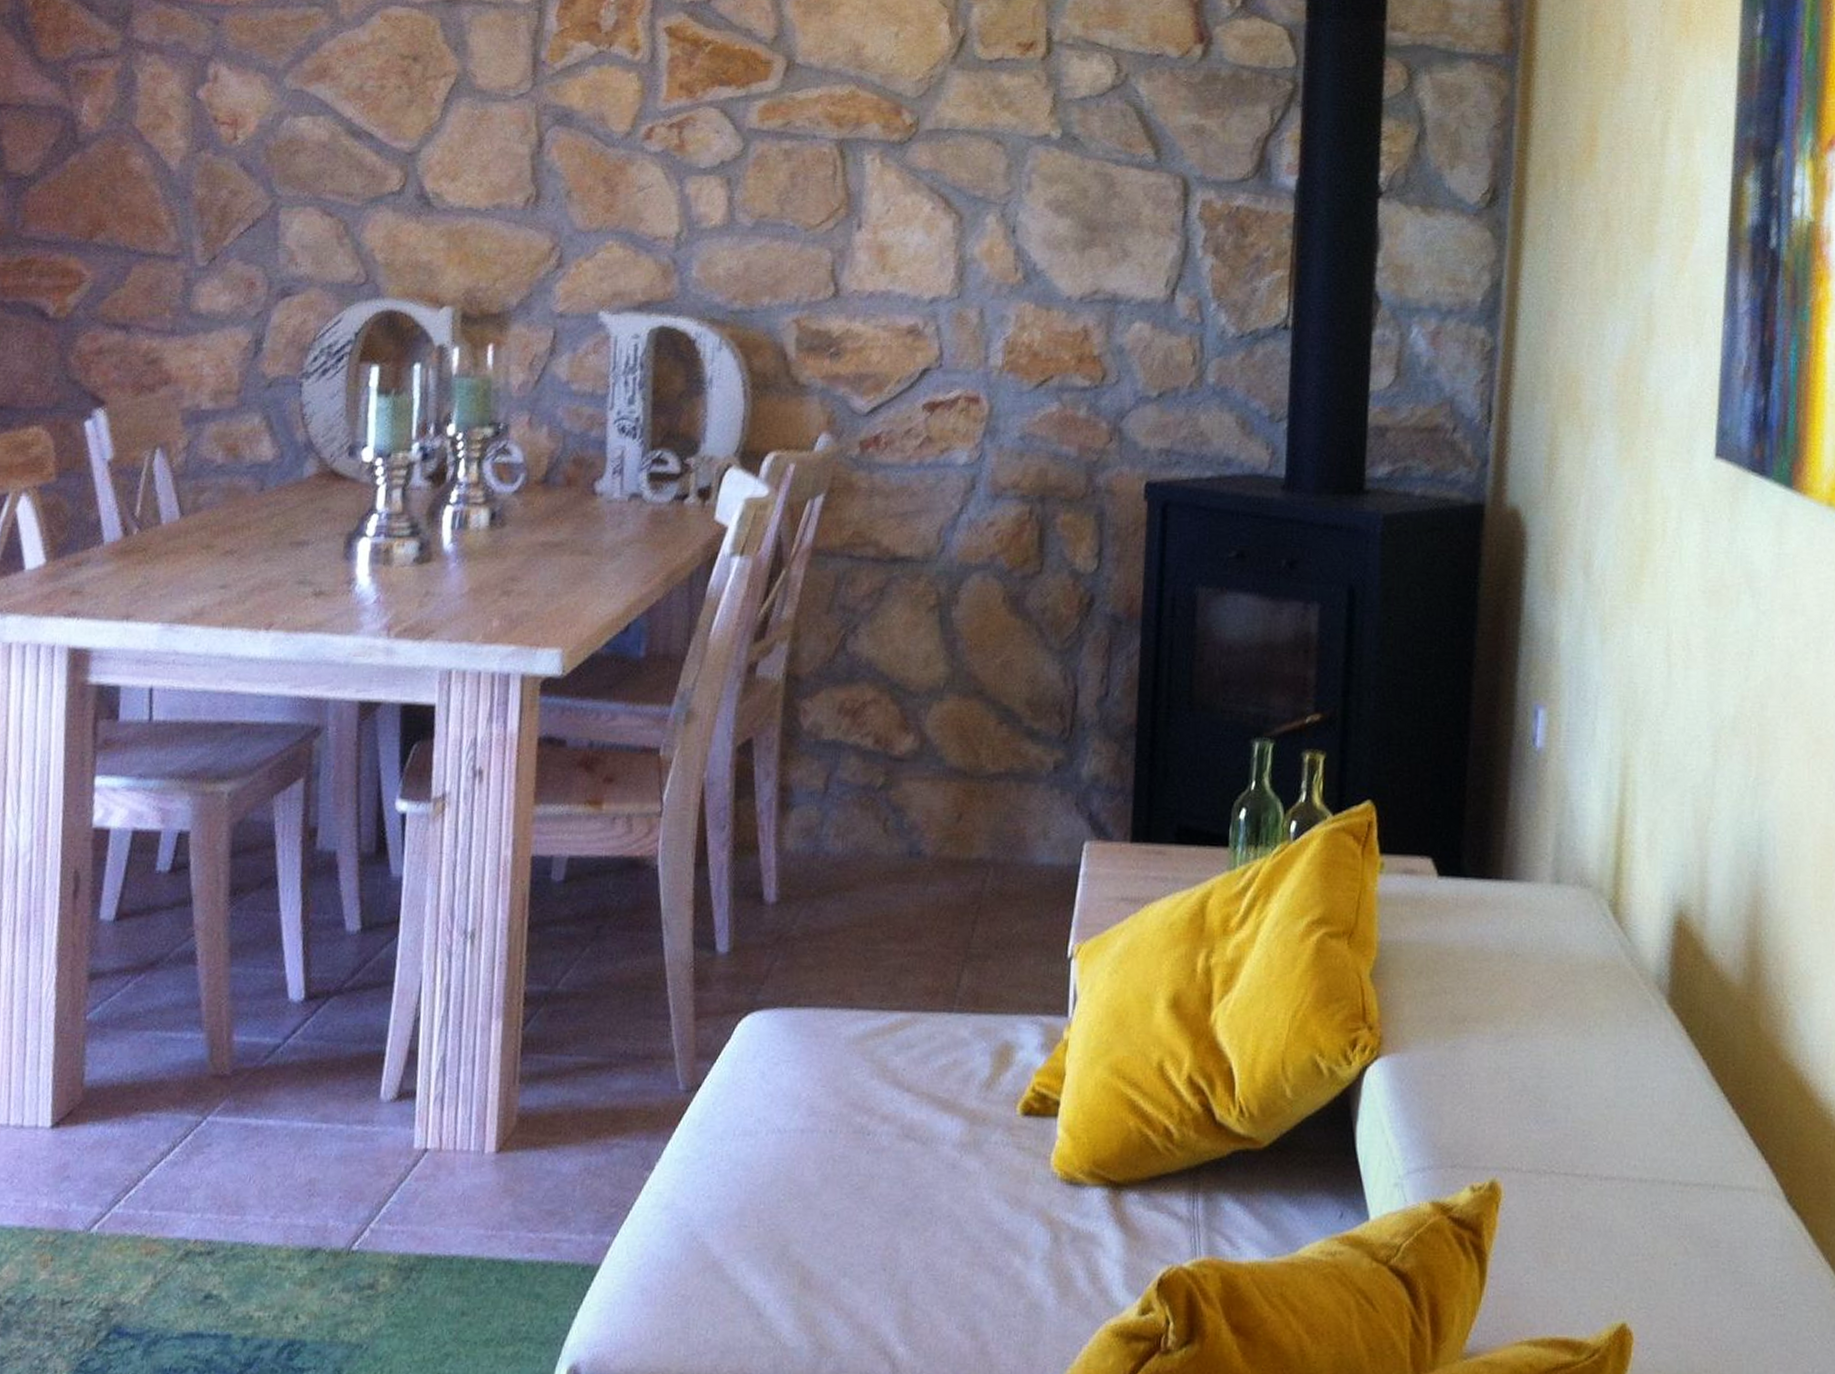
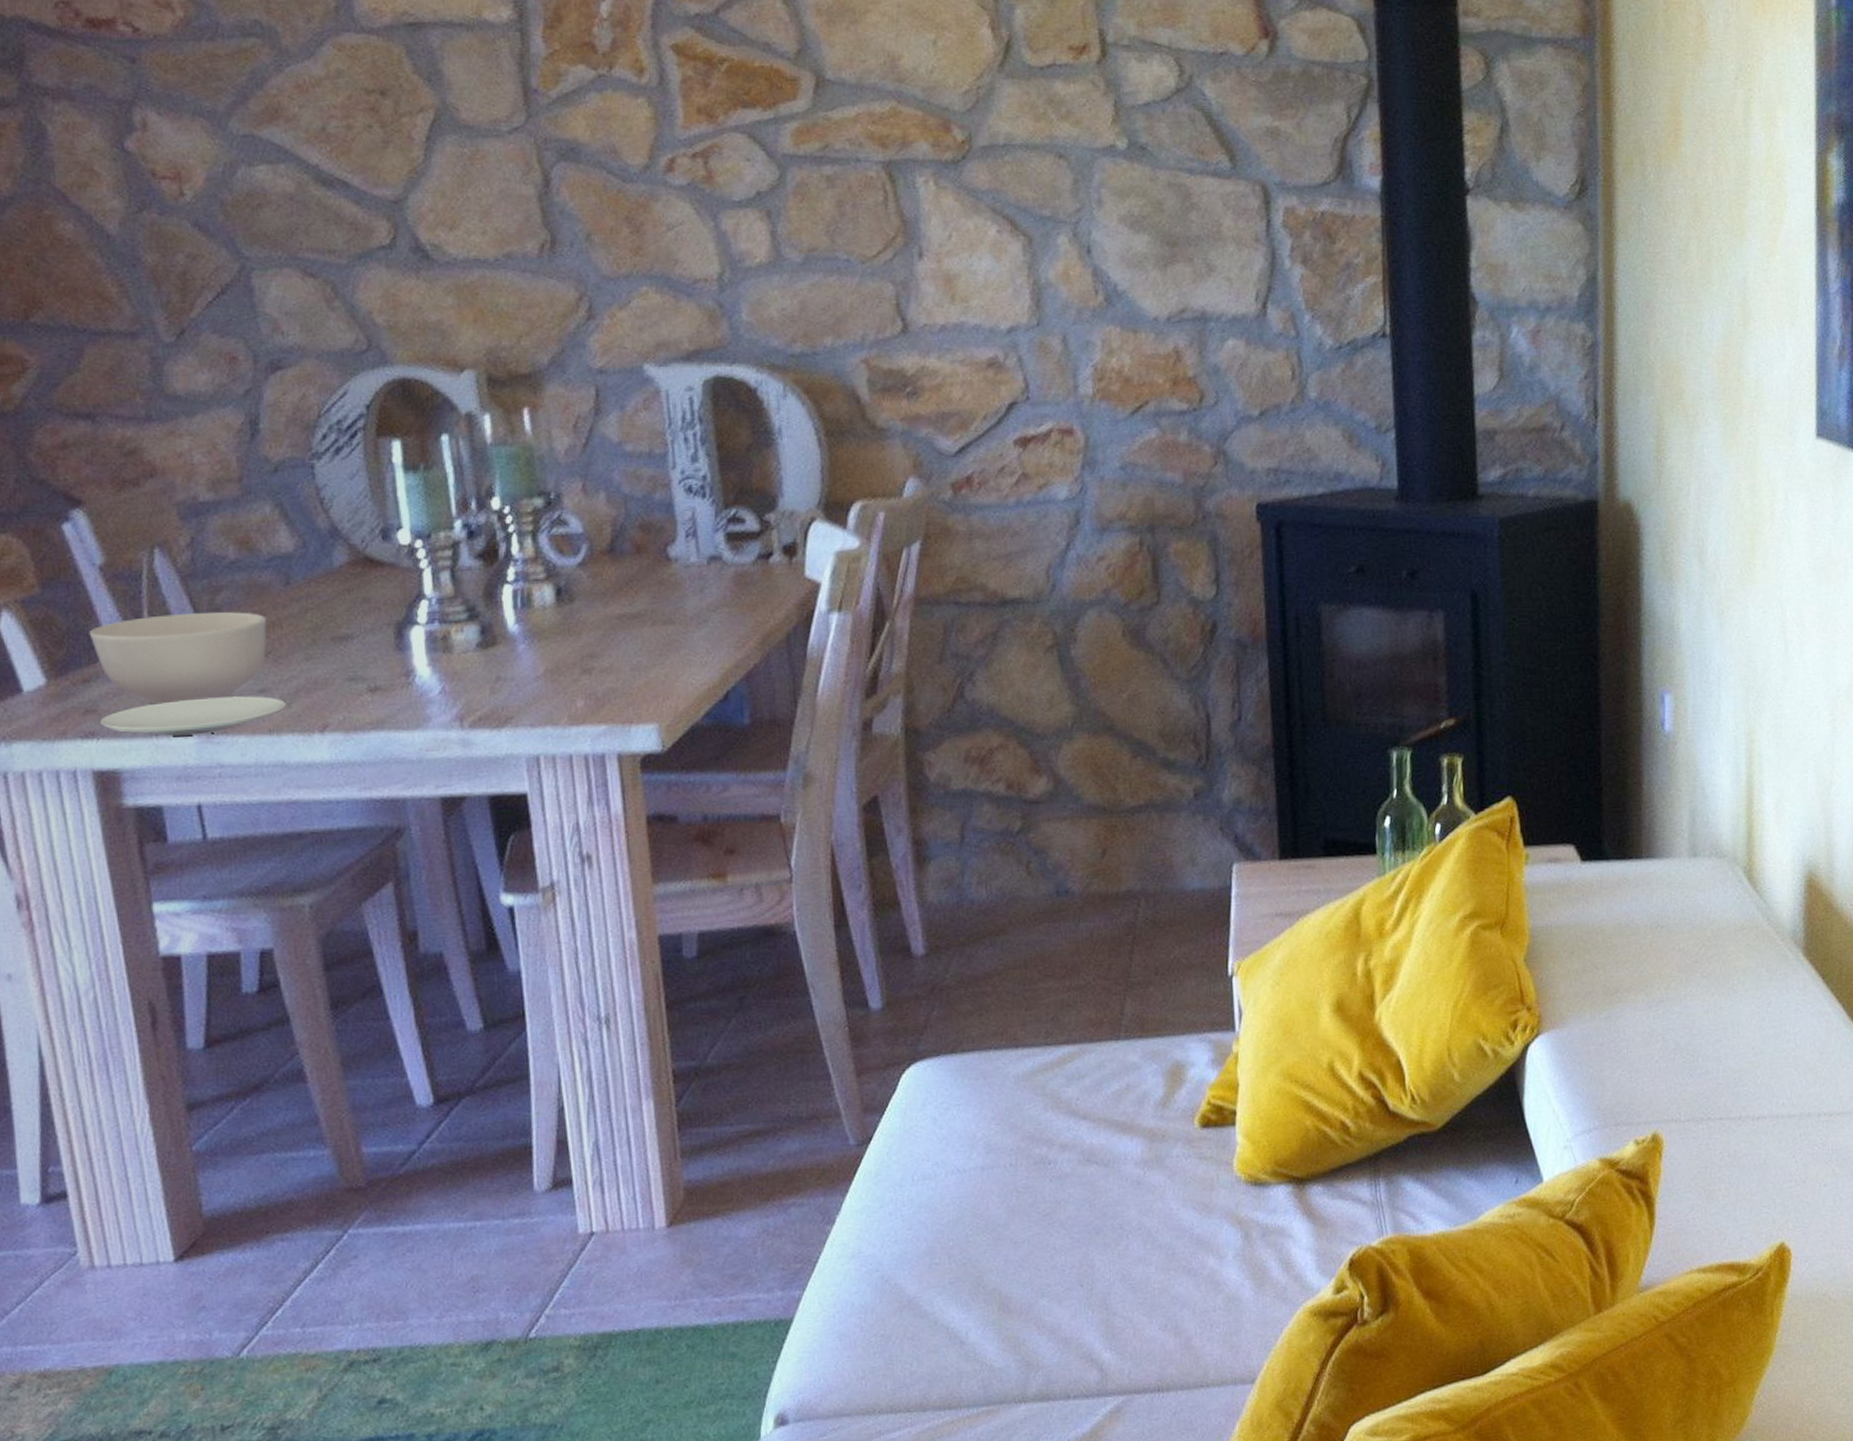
plate: none [82,588,242,623] -> present [100,696,287,736]
bowl: none [88,509,238,592] -> present [89,611,267,706]

